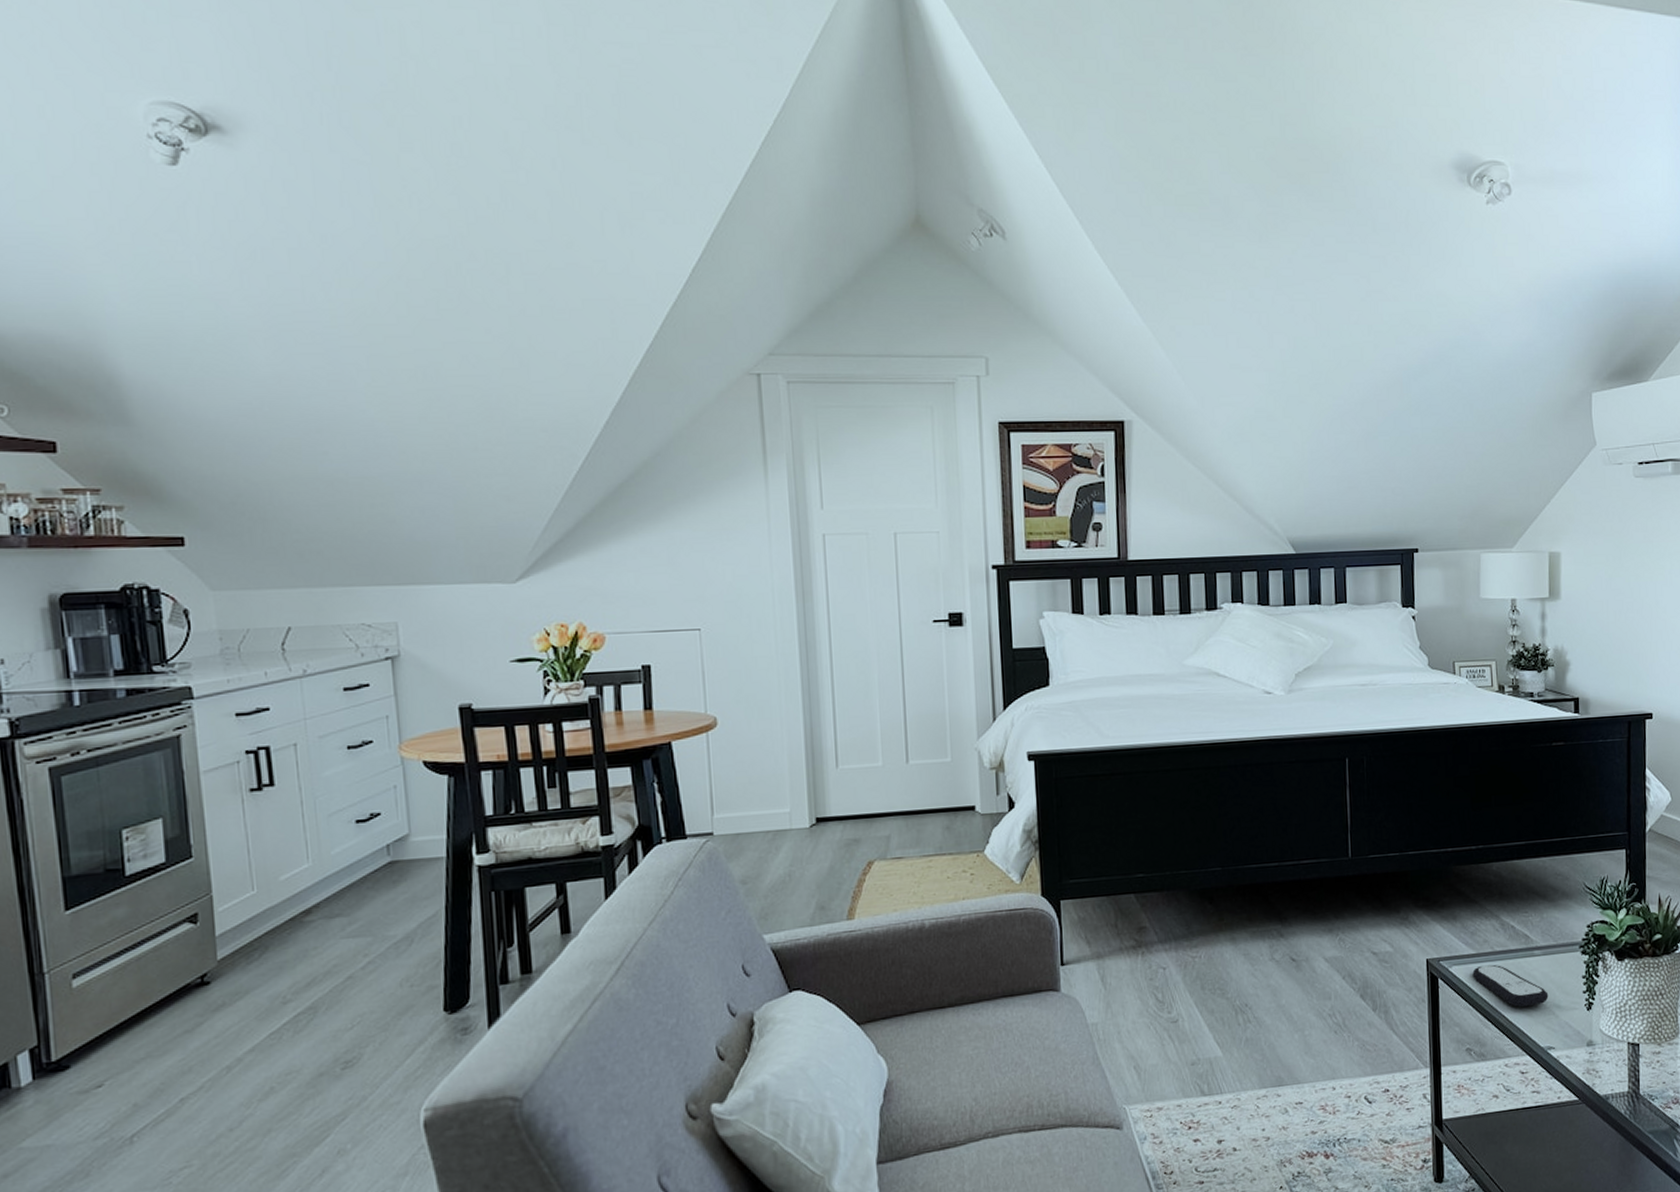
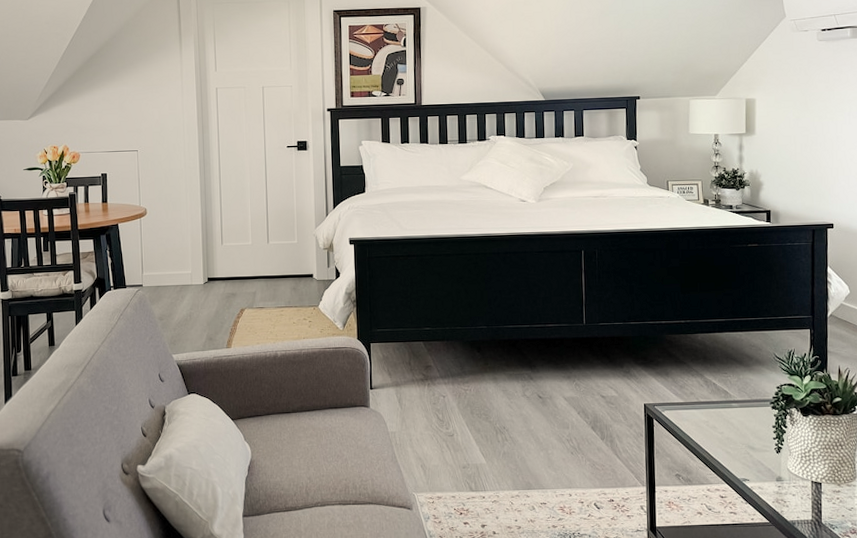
remote control: present [1472,964,1549,1007] -> none [681,411,744,447]

